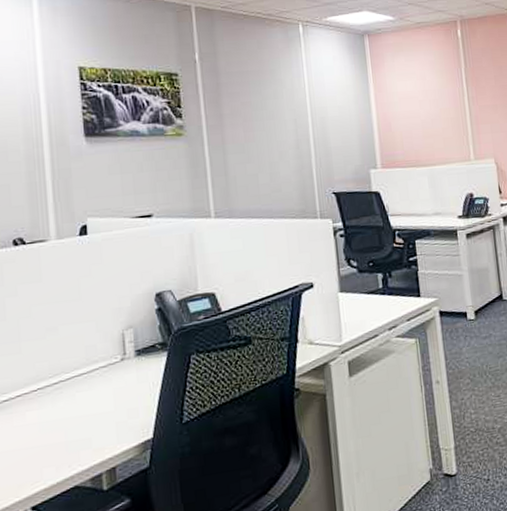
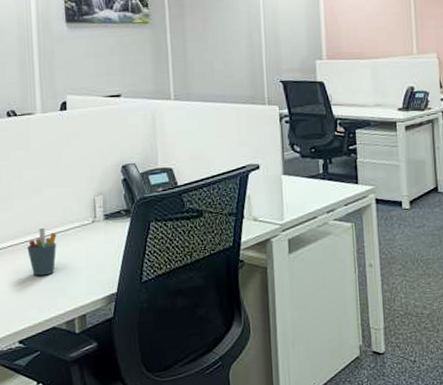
pen holder: none [41,370,79,429] -> present [27,227,57,276]

